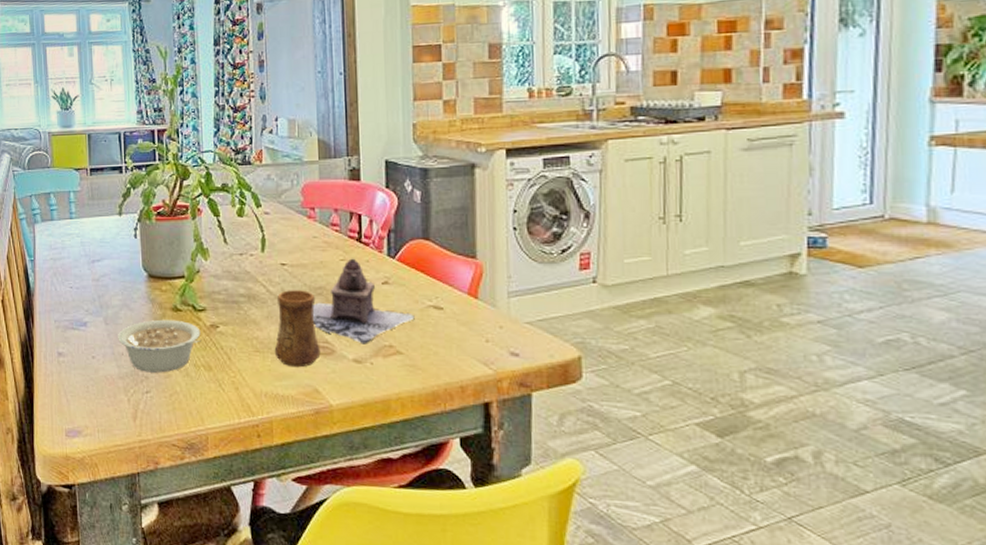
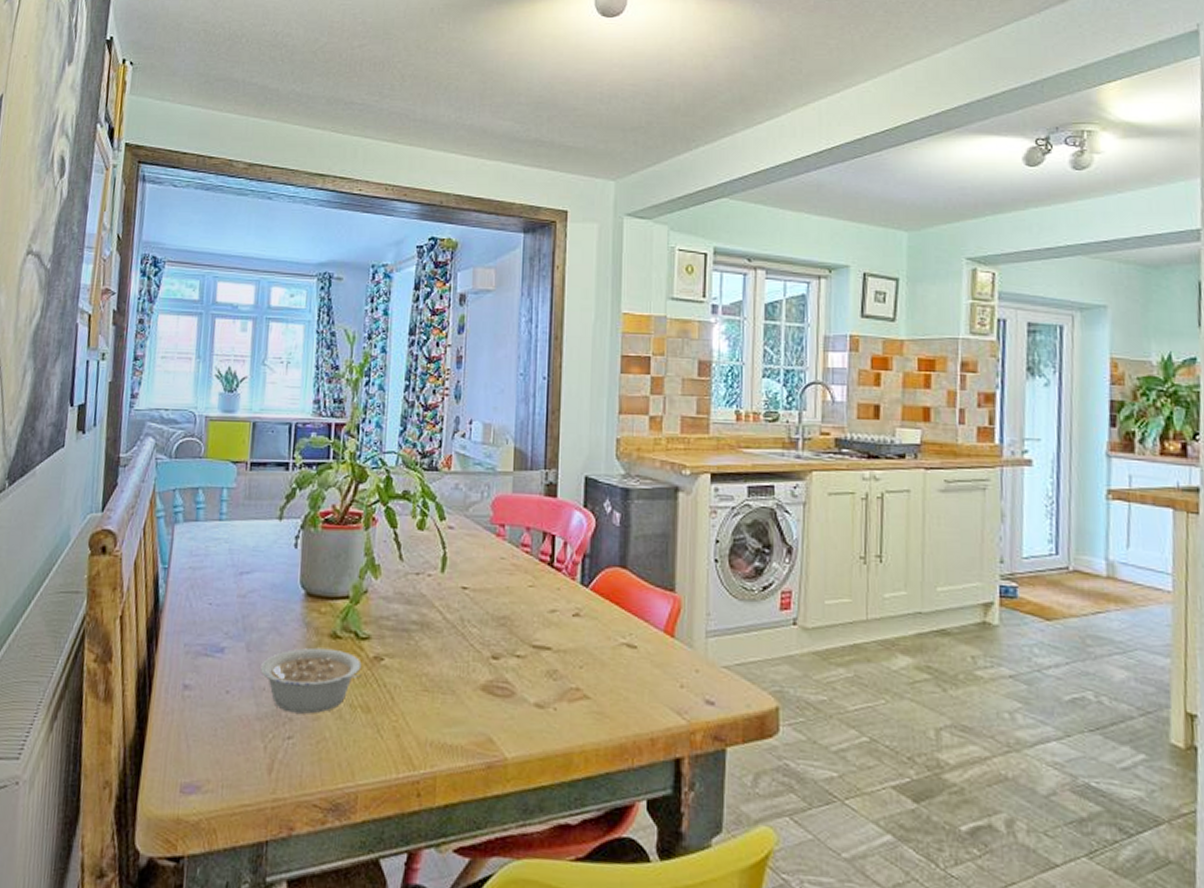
cup: present [274,290,321,368] -> none [445,618,499,712]
teapot: present [312,258,415,345] -> none [492,584,606,686]

